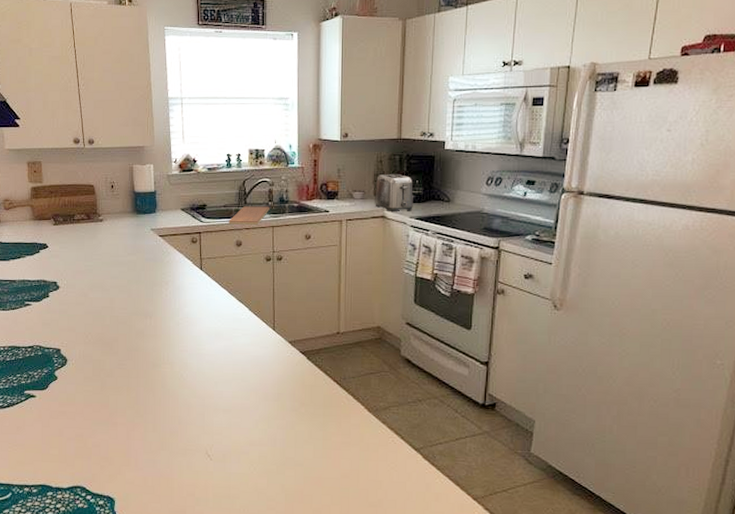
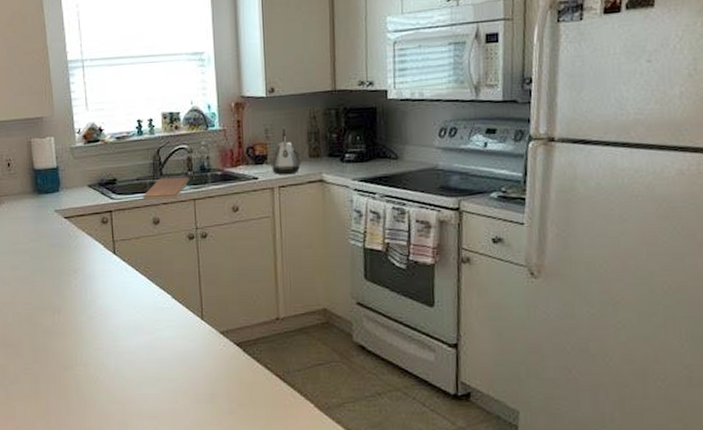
kettle: none [340,168,366,210] -> present [270,126,301,175]
toaster: present [375,173,413,212] -> none [310,130,355,175]

